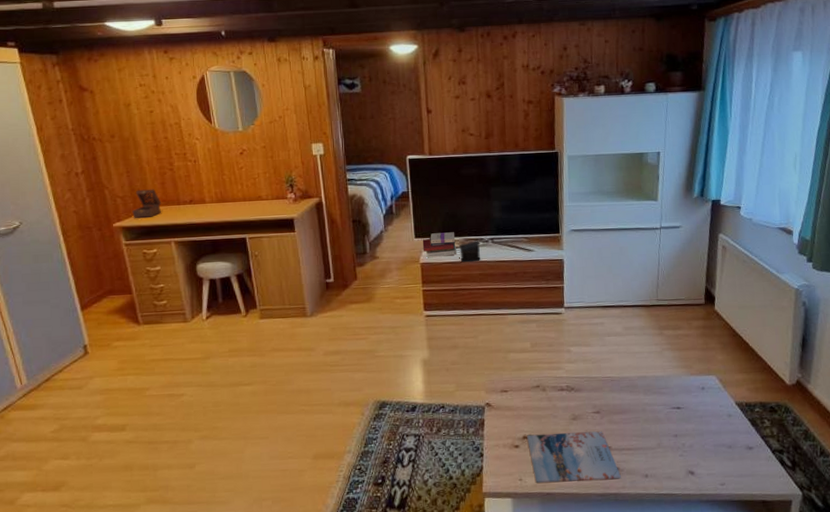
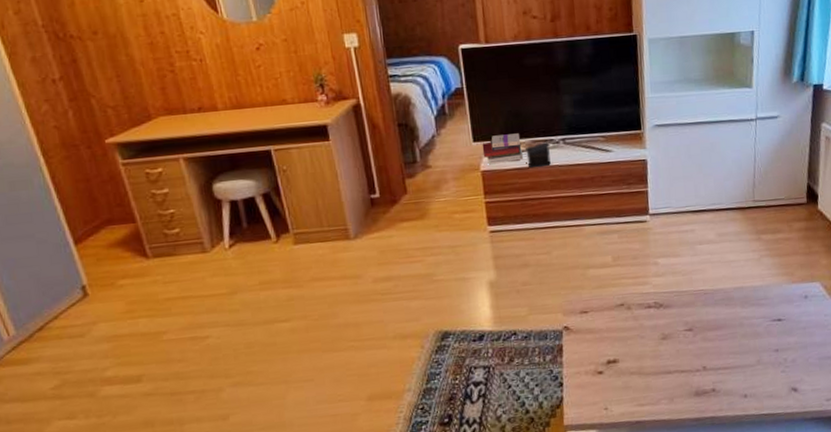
jewelry box: present [132,189,162,218] -> none [128,95,164,132]
magazine: present [527,431,621,483] -> none [611,350,718,411]

